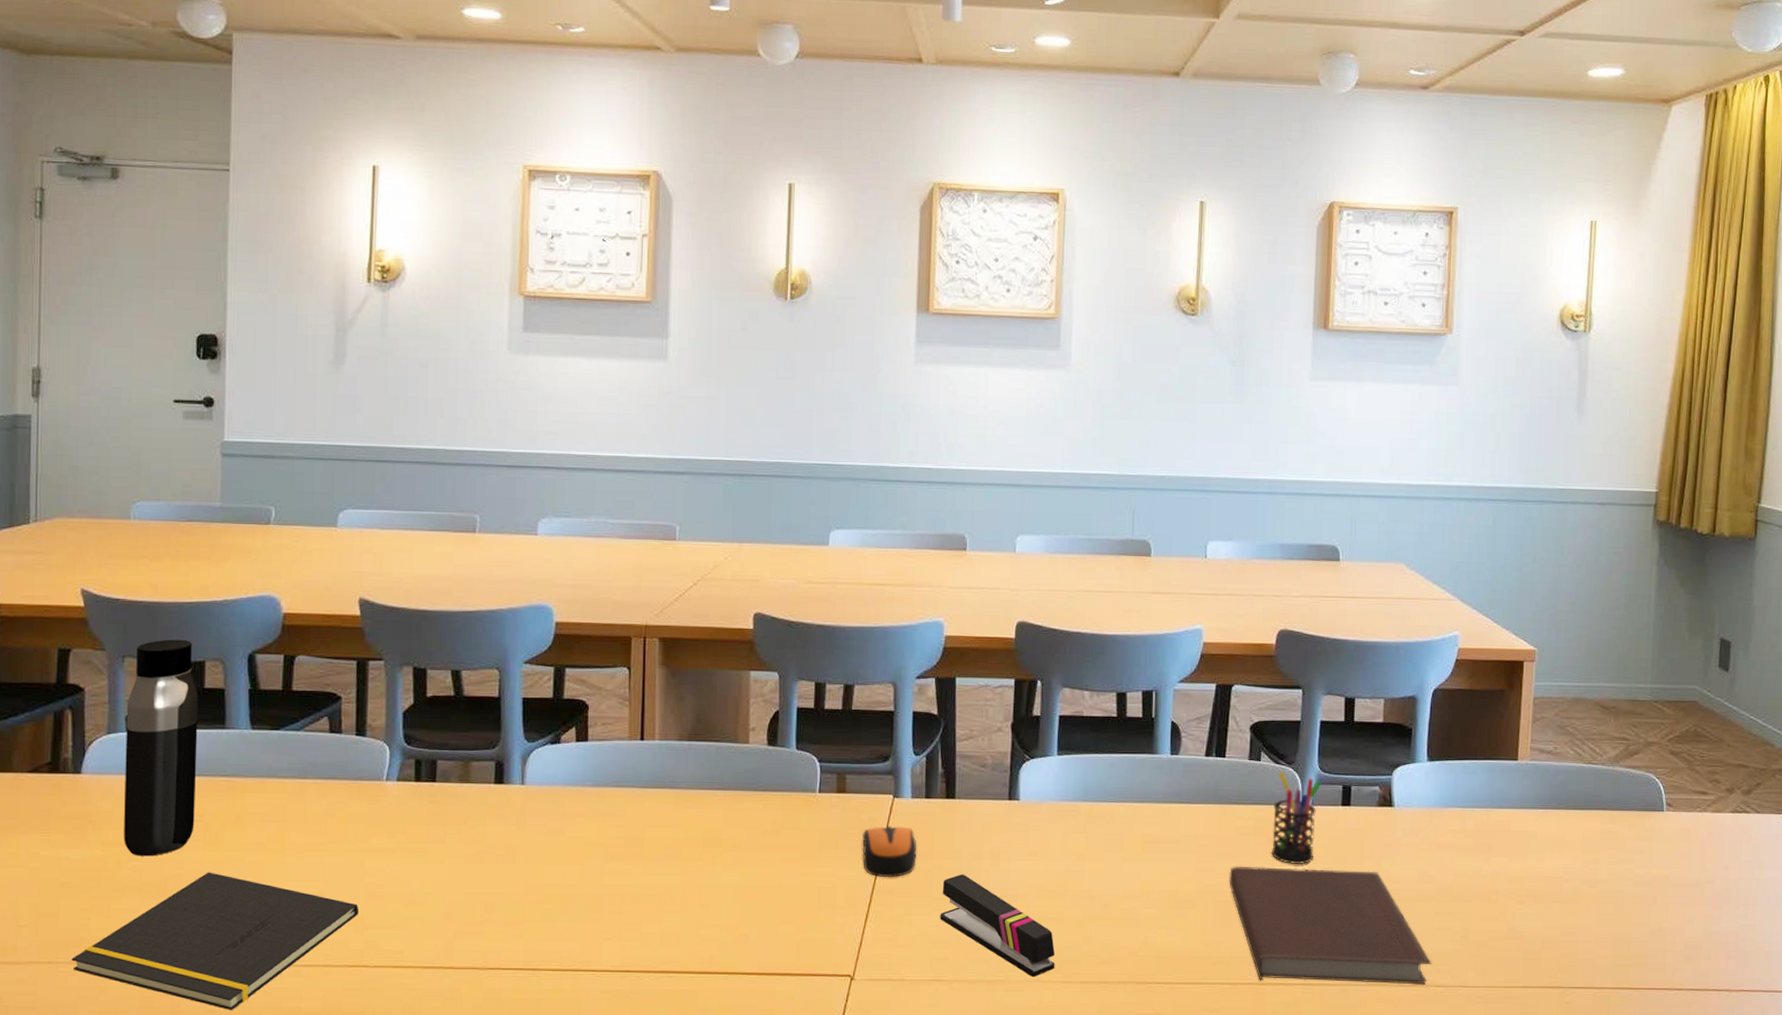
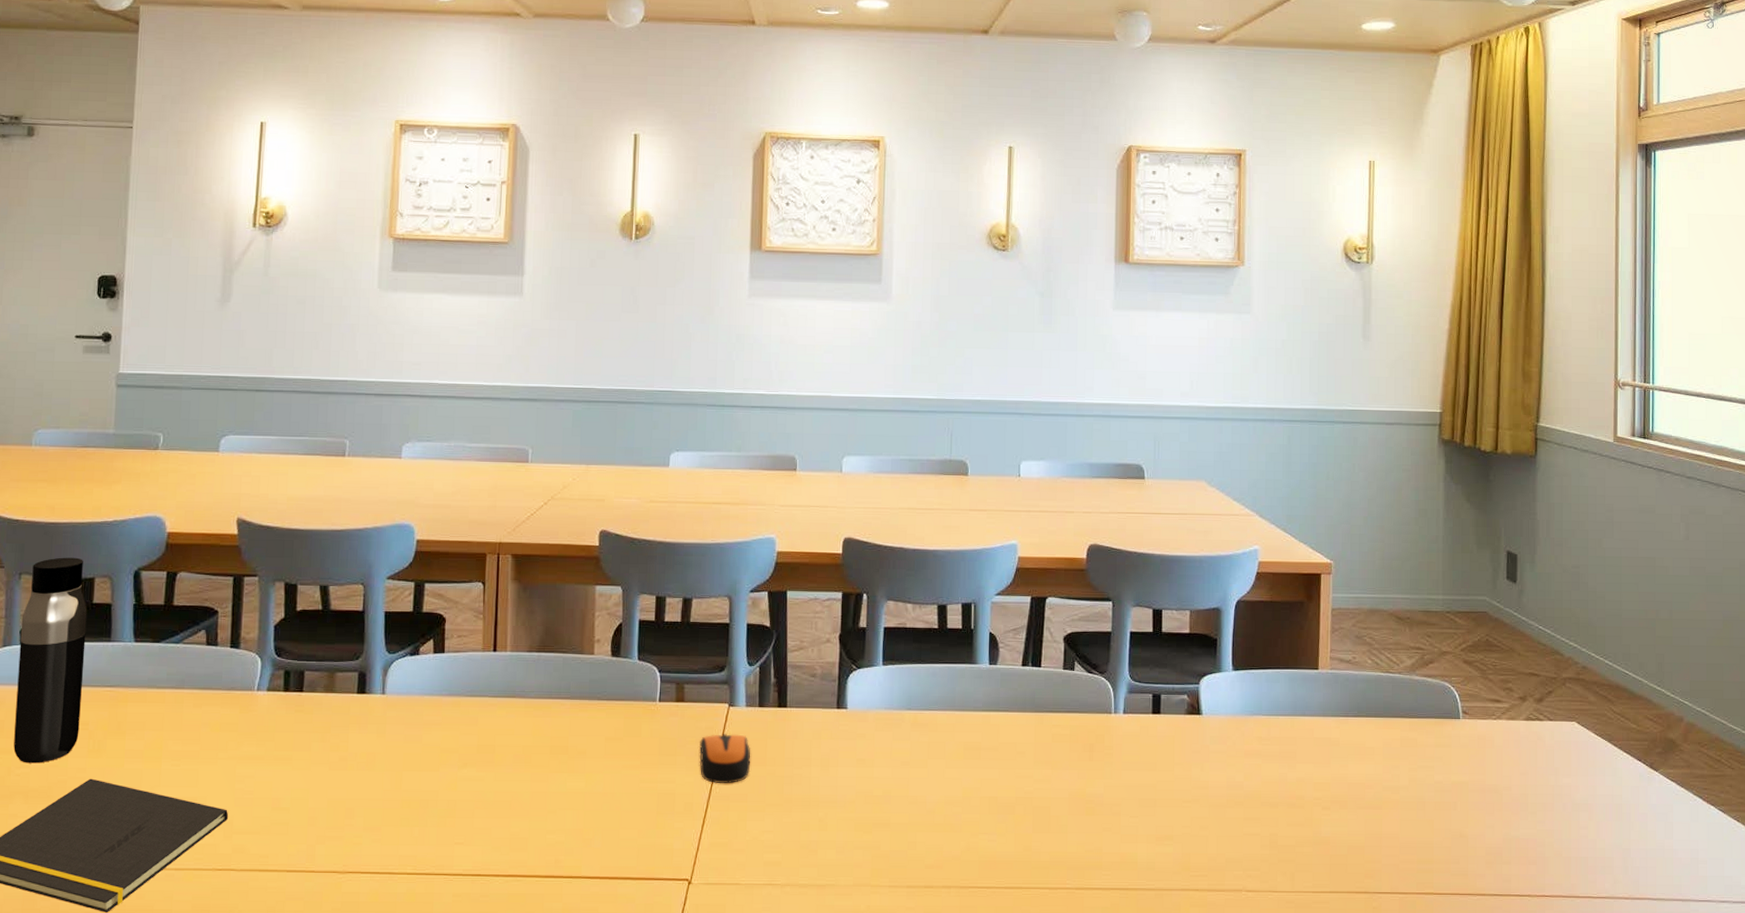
stapler: present [940,874,1055,977] -> none [772,780,882,881]
notebook: present [1229,866,1432,985] -> none [1046,772,1243,890]
pen holder: present [1271,771,1322,864] -> none [1086,680,1133,771]

